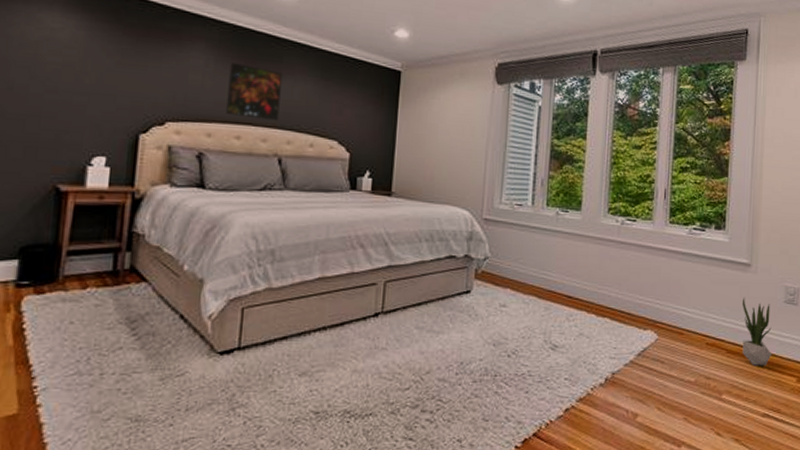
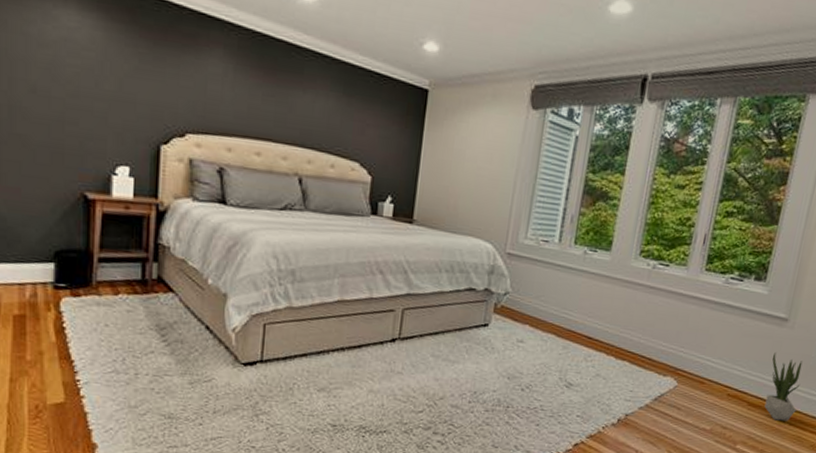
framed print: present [224,62,282,122] -> none [244,72,303,139]

